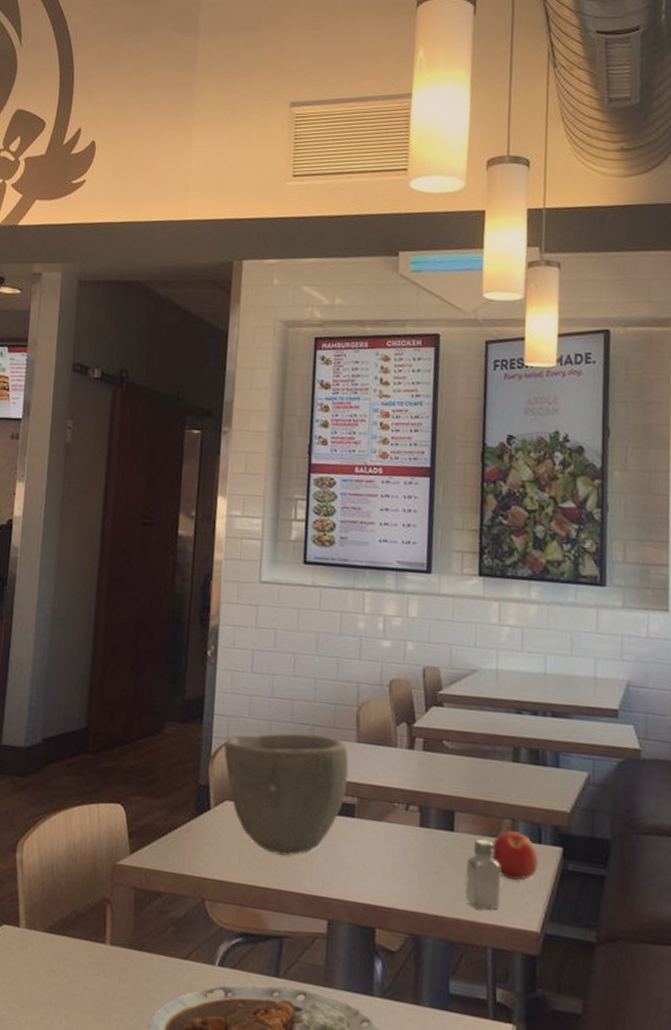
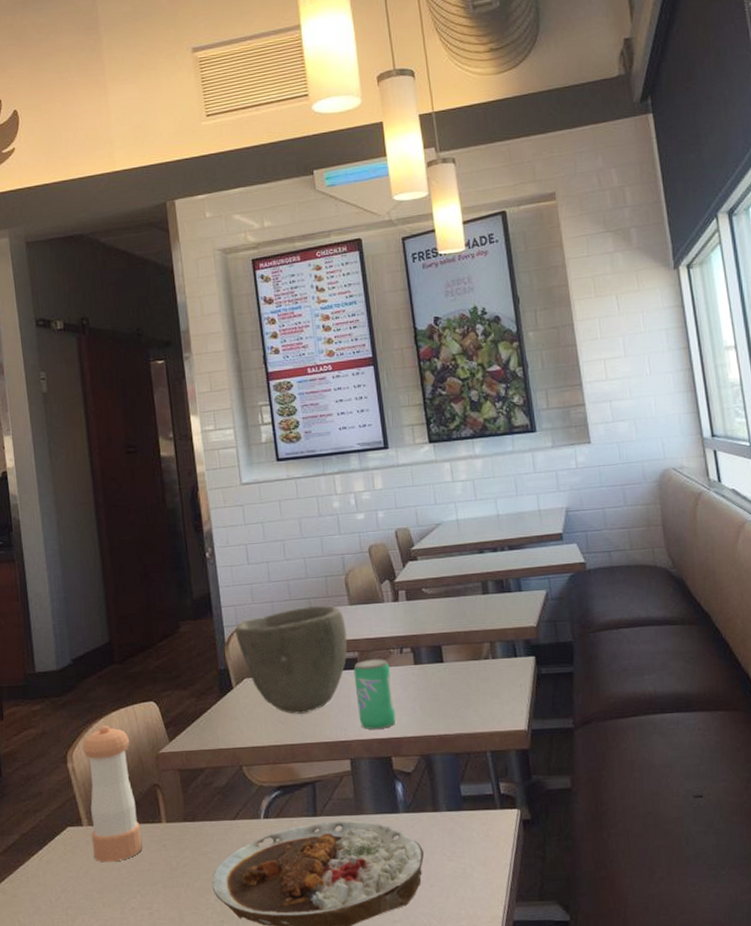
pepper shaker: none [25,819,88,977] -> present [82,725,142,863]
beverage can: none [345,809,391,894] -> present [353,659,396,730]
saltshaker: present [465,838,501,910] -> none [458,663,491,722]
apple: present [491,830,539,880] -> none [477,652,517,692]

